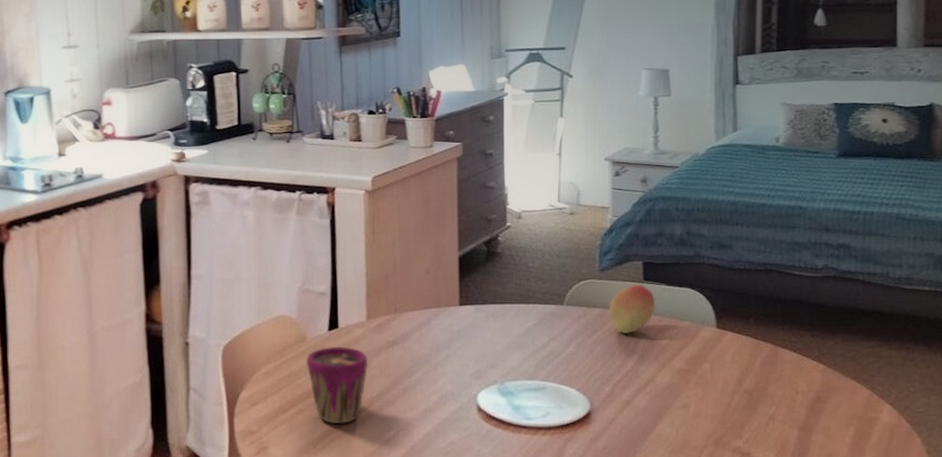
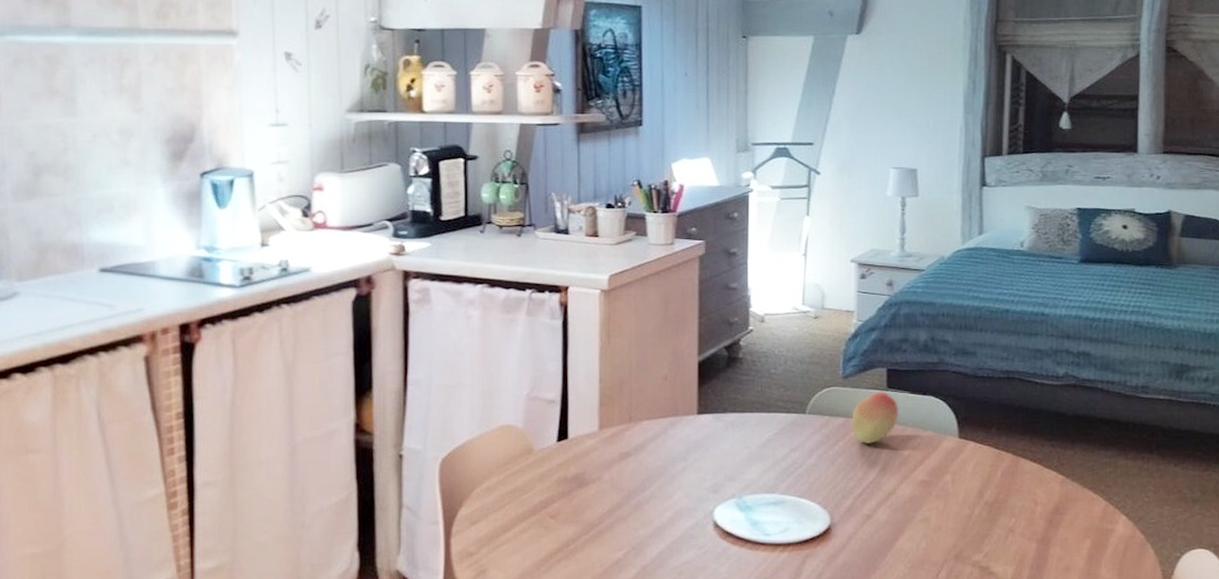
cup: present [305,347,368,425] -> none [531,459,599,544]

